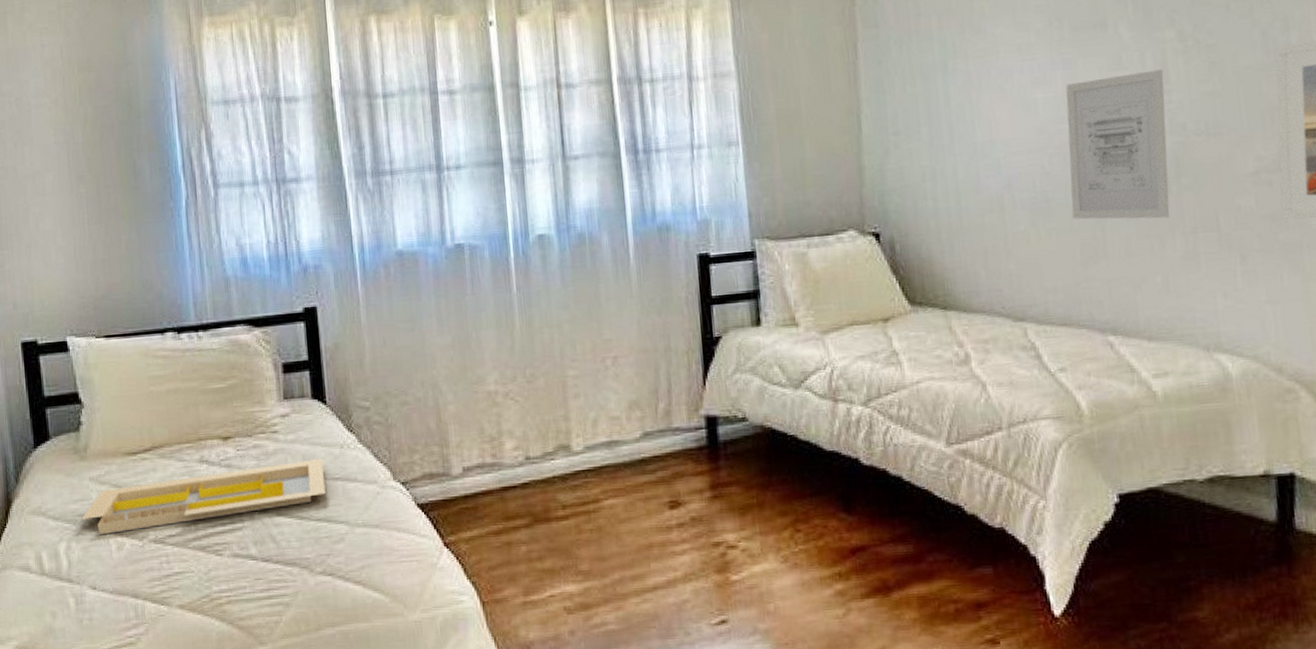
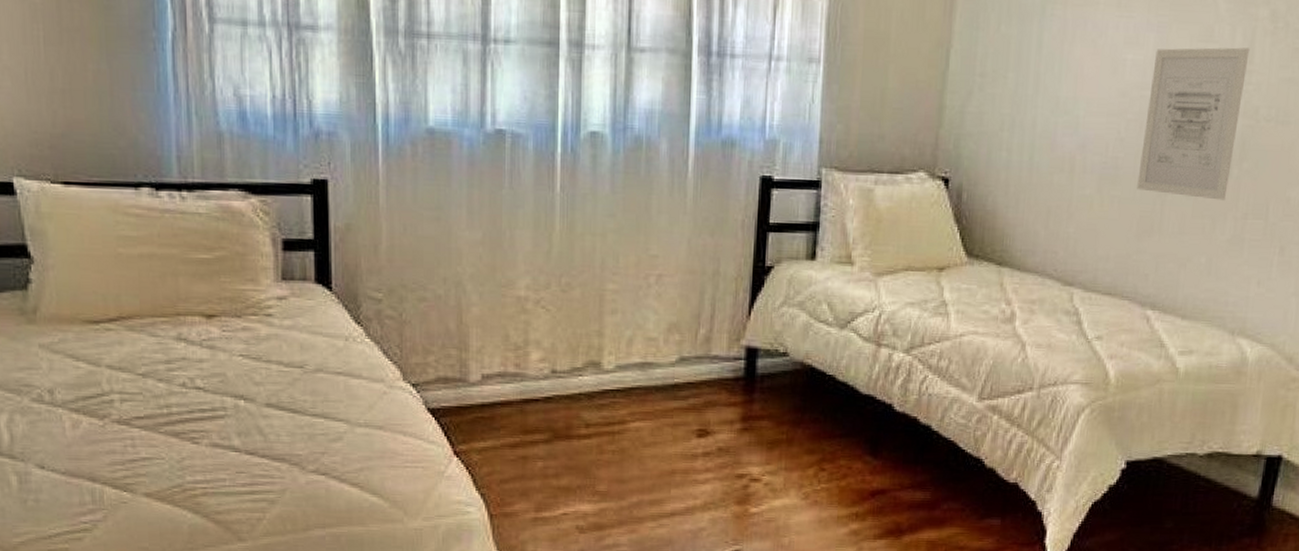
serving tray: present [81,459,326,536] -> none [27,349,325,410]

